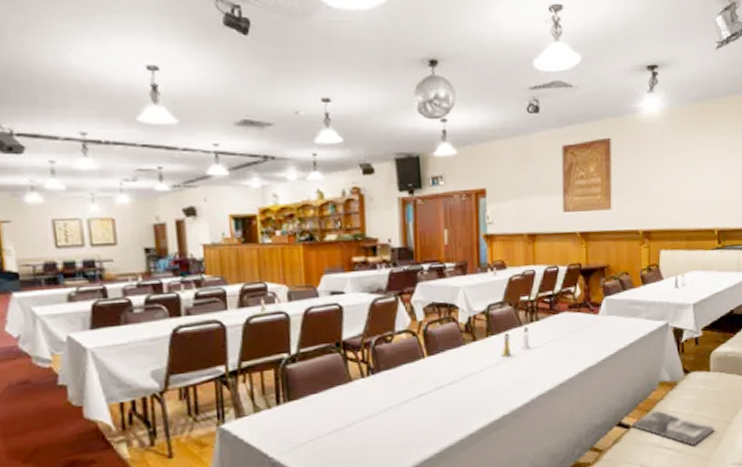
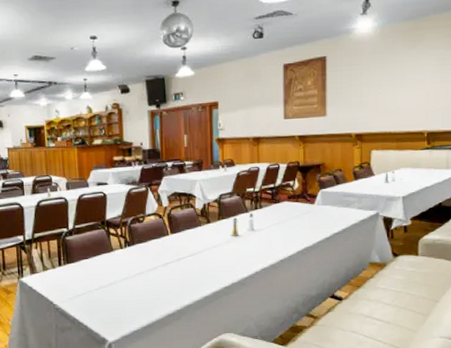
magazine: present [631,410,715,446] -> none [344,286,422,319]

